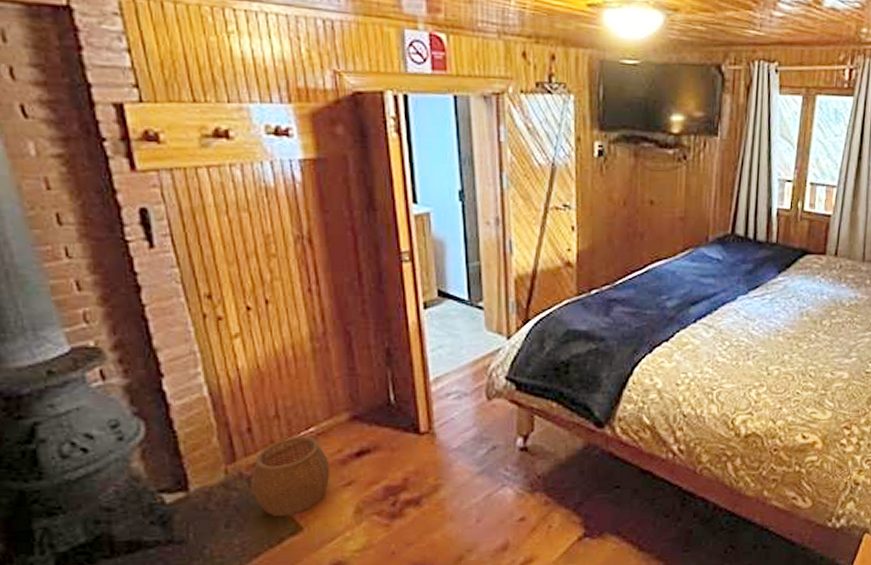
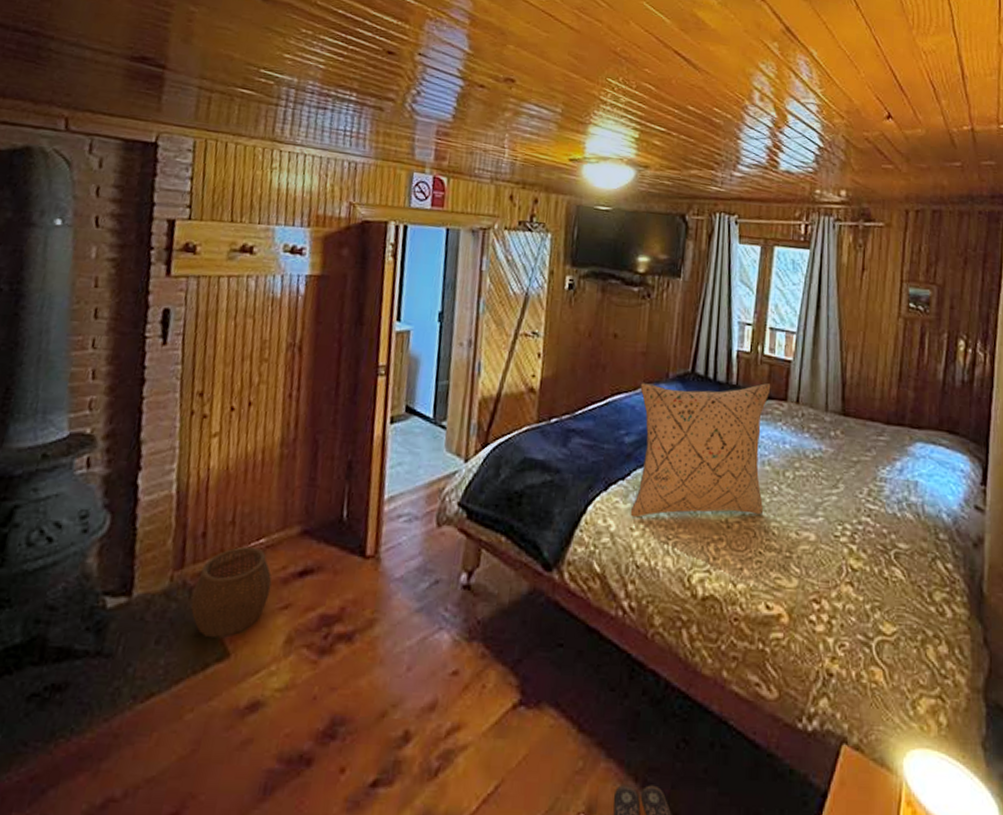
pillow: none [675,239,811,374] -> present [630,383,771,518]

